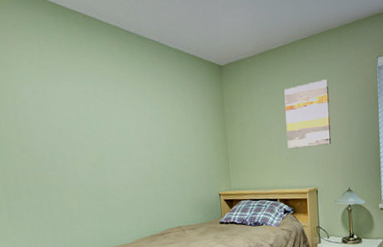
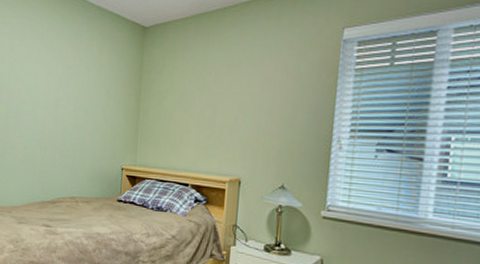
wall art: present [284,79,332,149] -> none [210,51,274,129]

